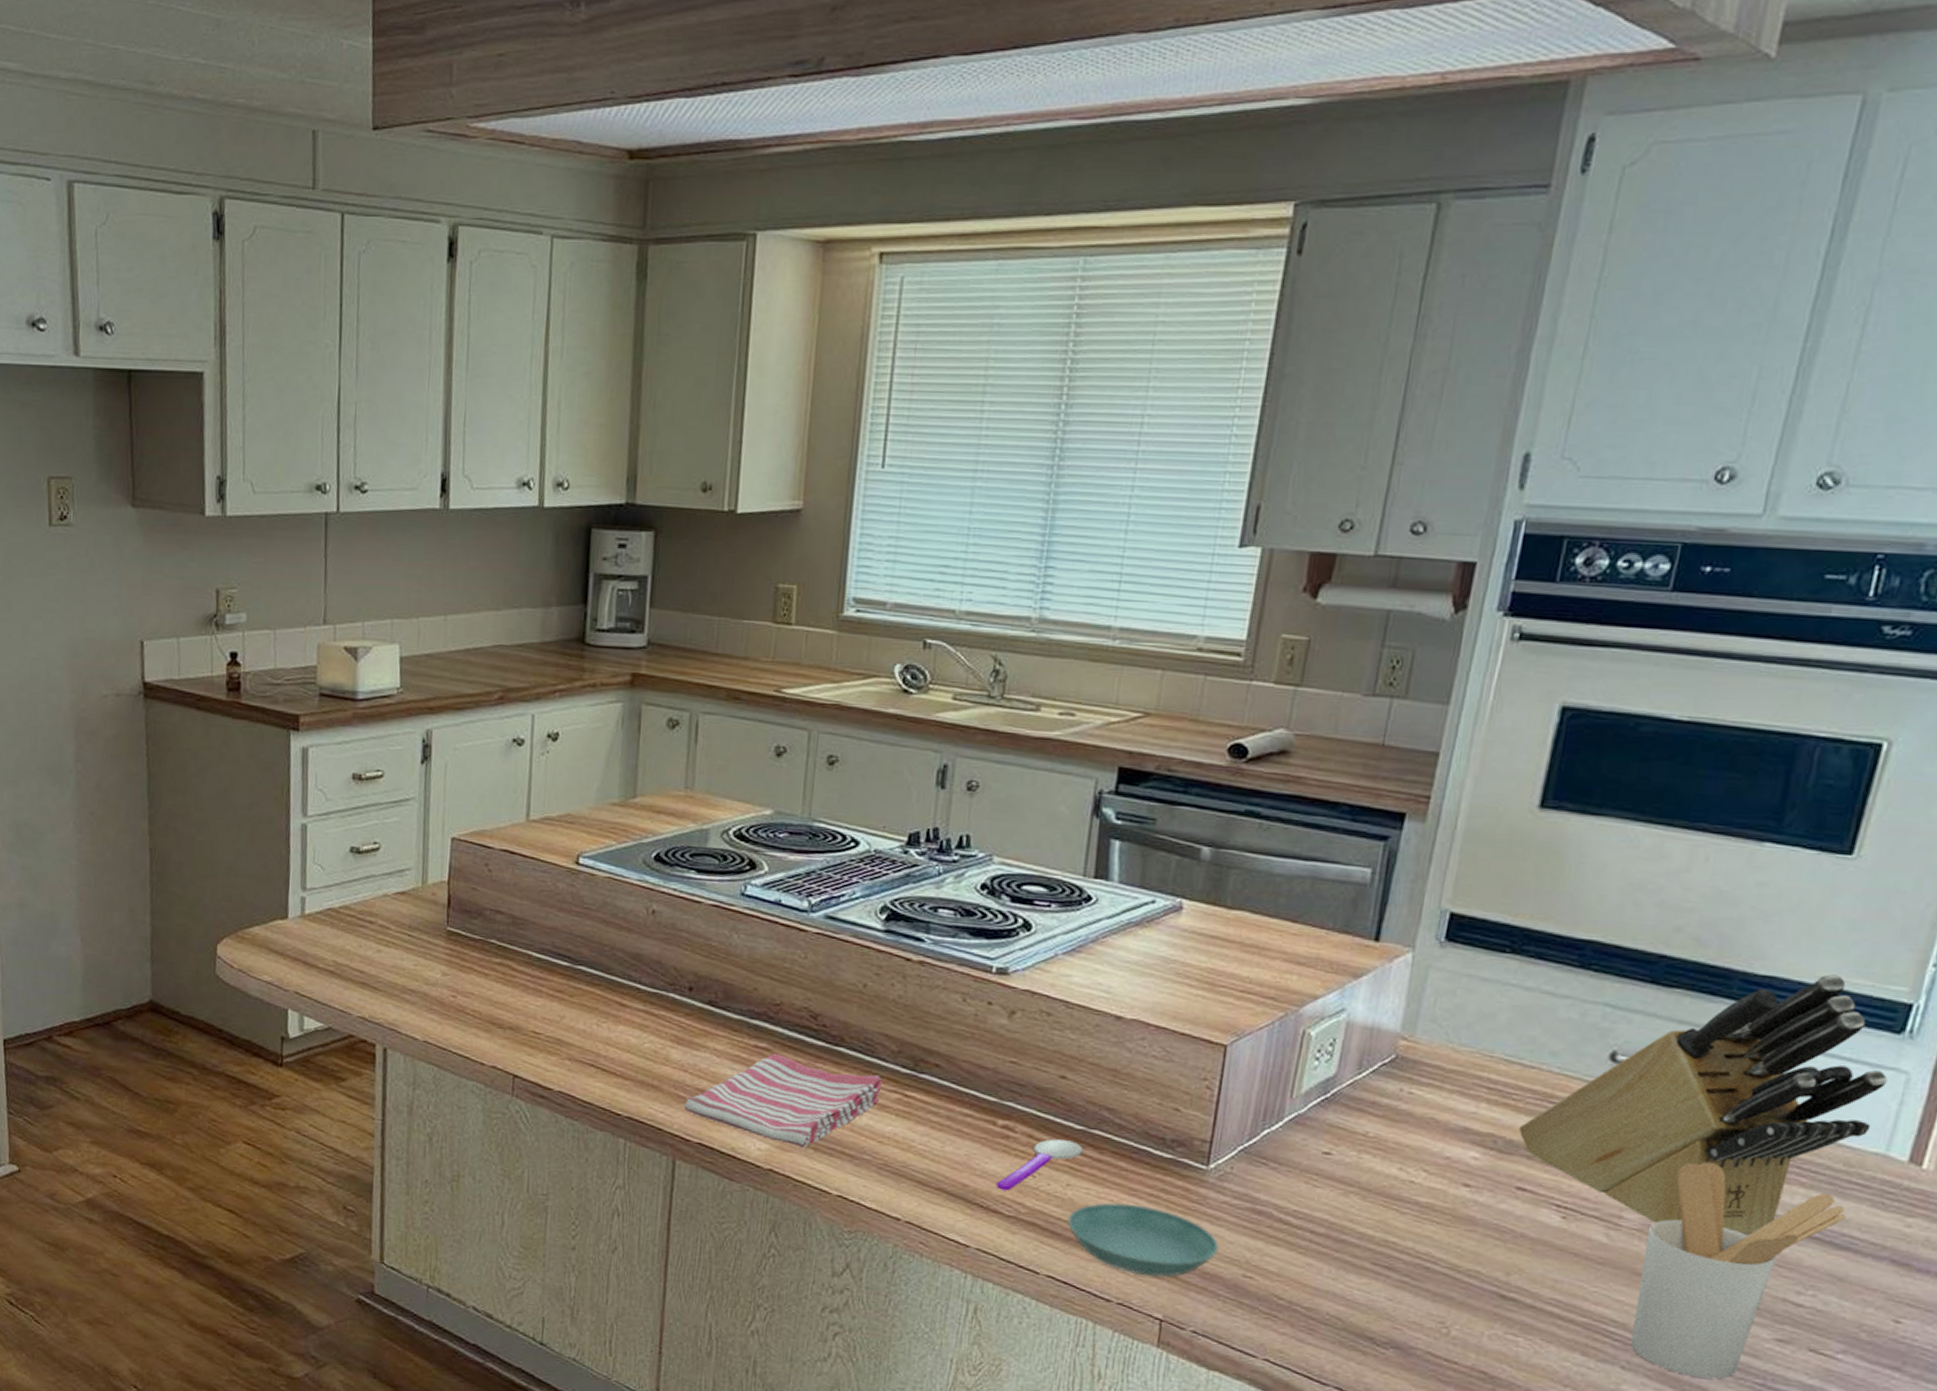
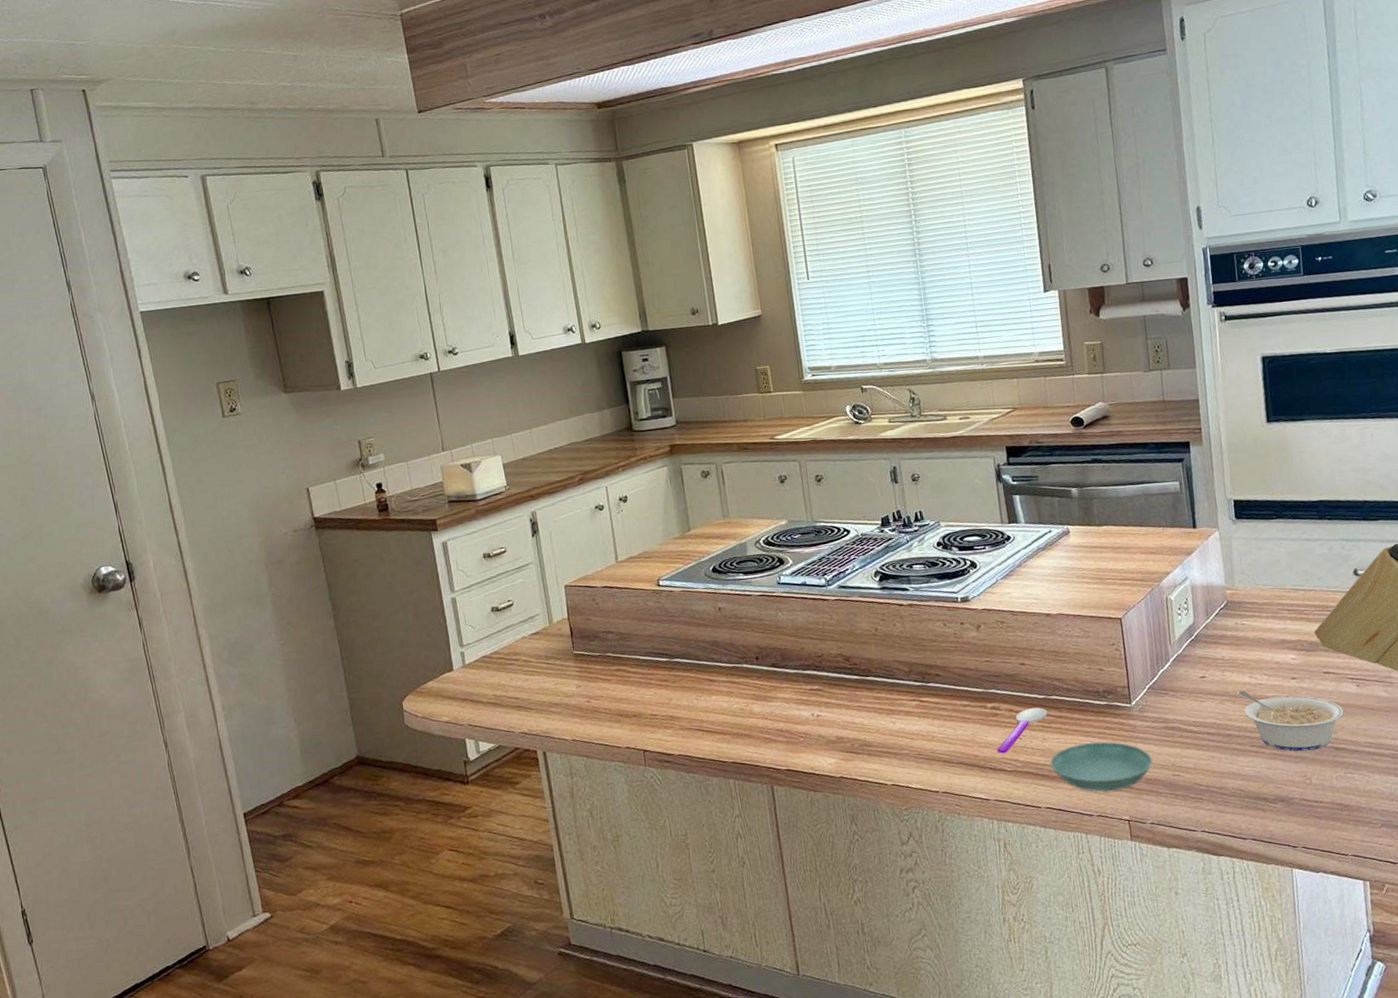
dish towel: present [685,1053,882,1149] -> none [771,691,905,756]
legume: none [1373,1184,1531,1292] -> present [1238,690,1344,752]

